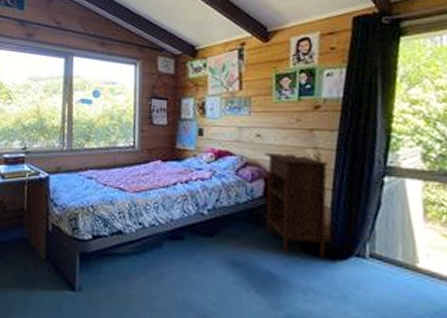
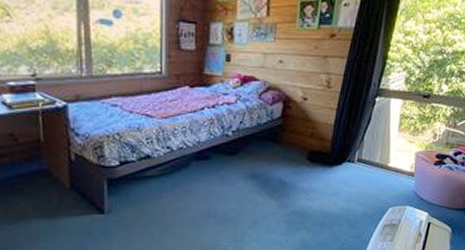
nightstand: present [265,152,329,258] -> none [282,77,337,165]

